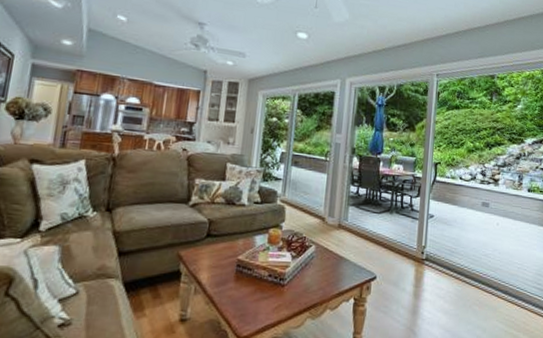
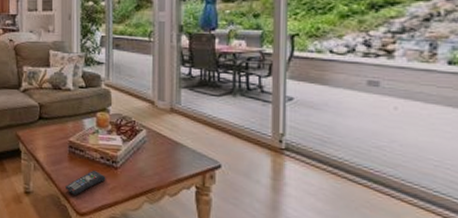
remote control: none [227,290,272,318] -> present [64,170,106,195]

